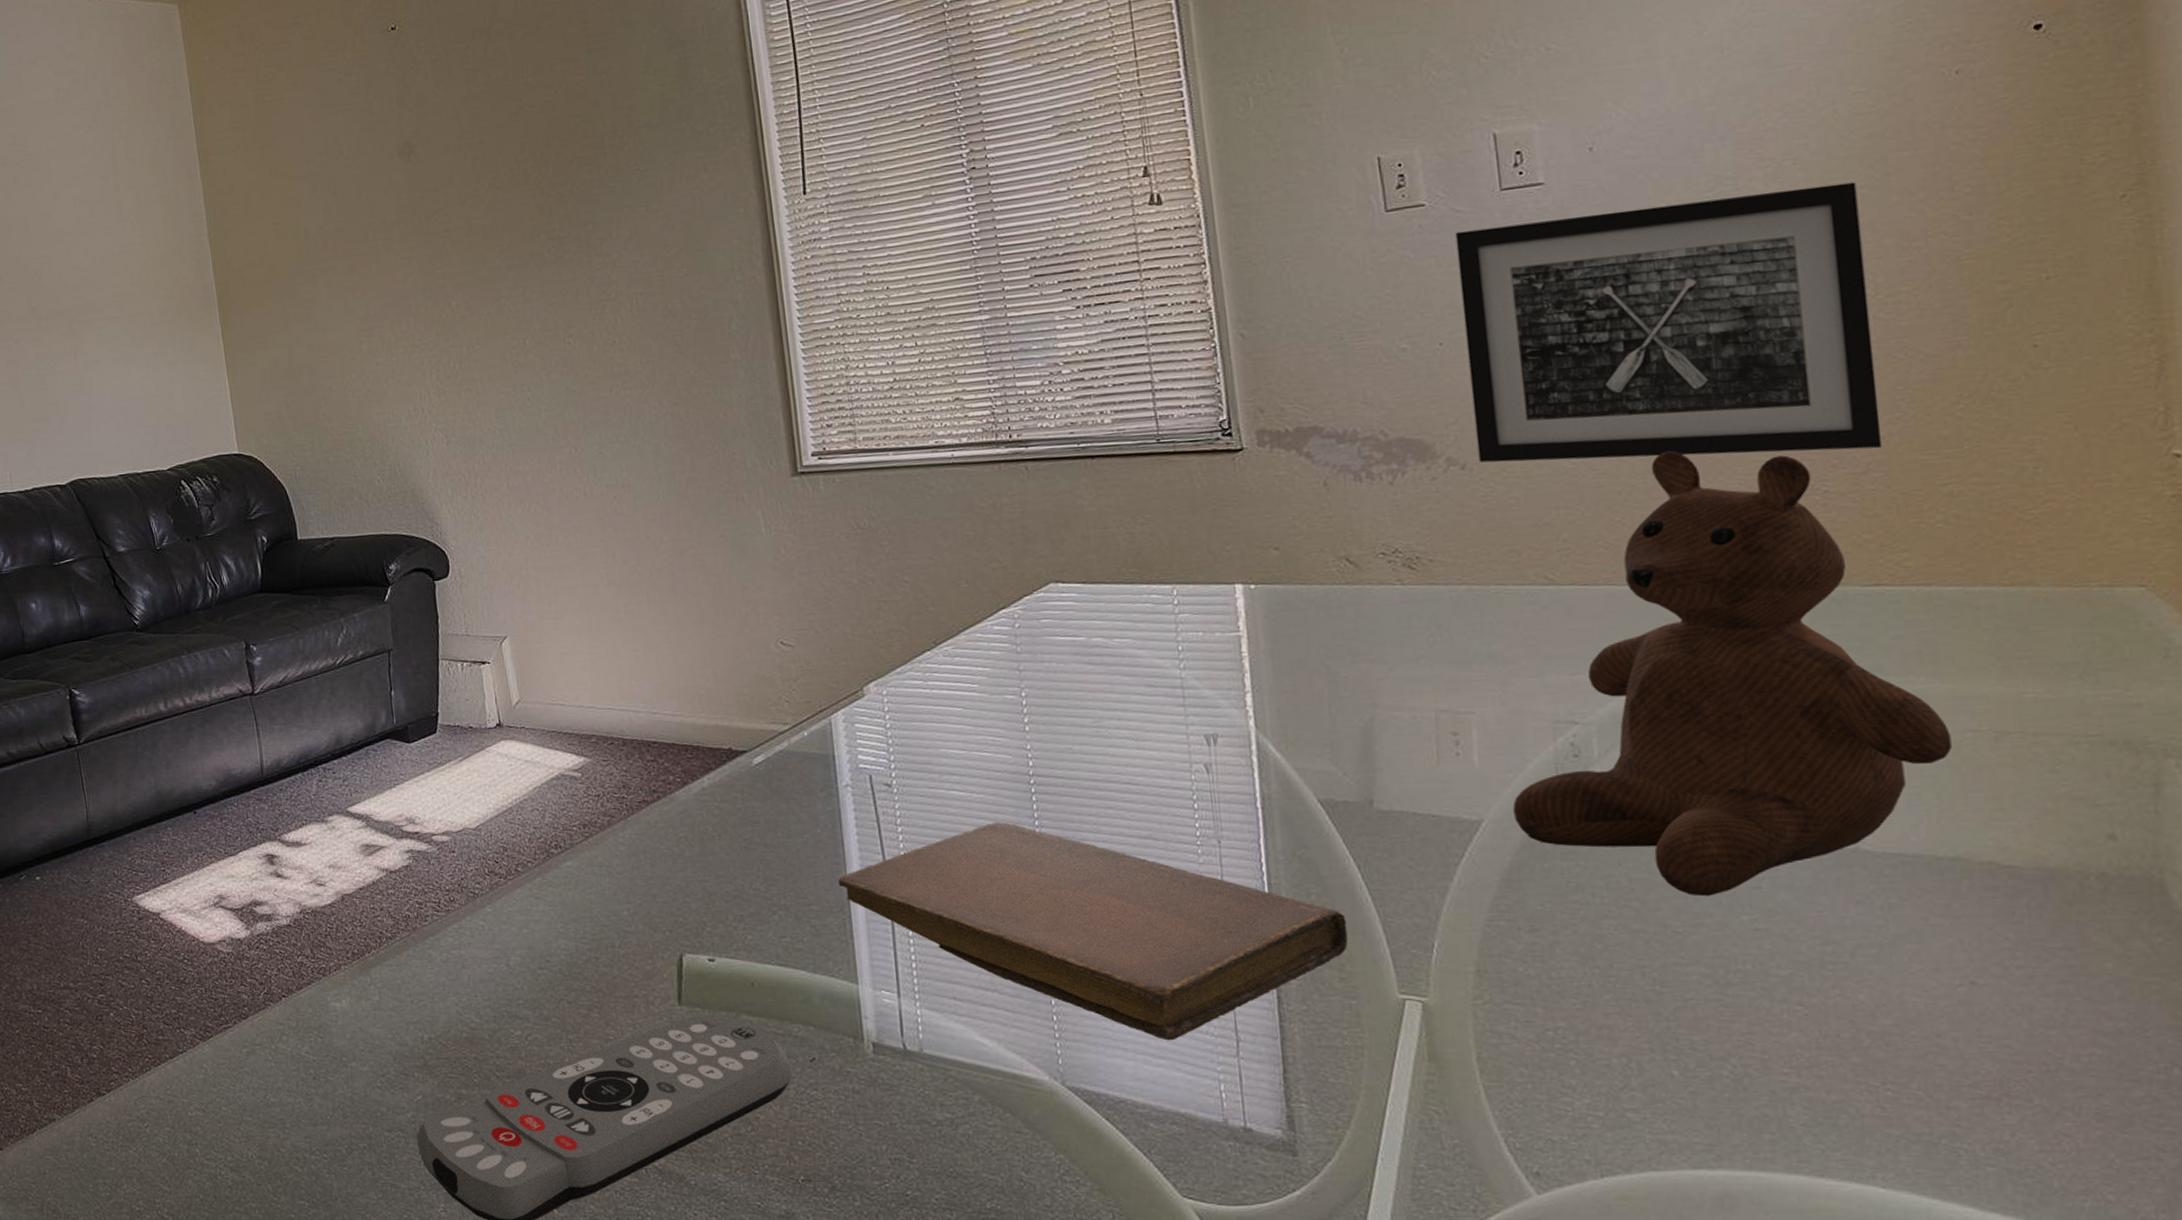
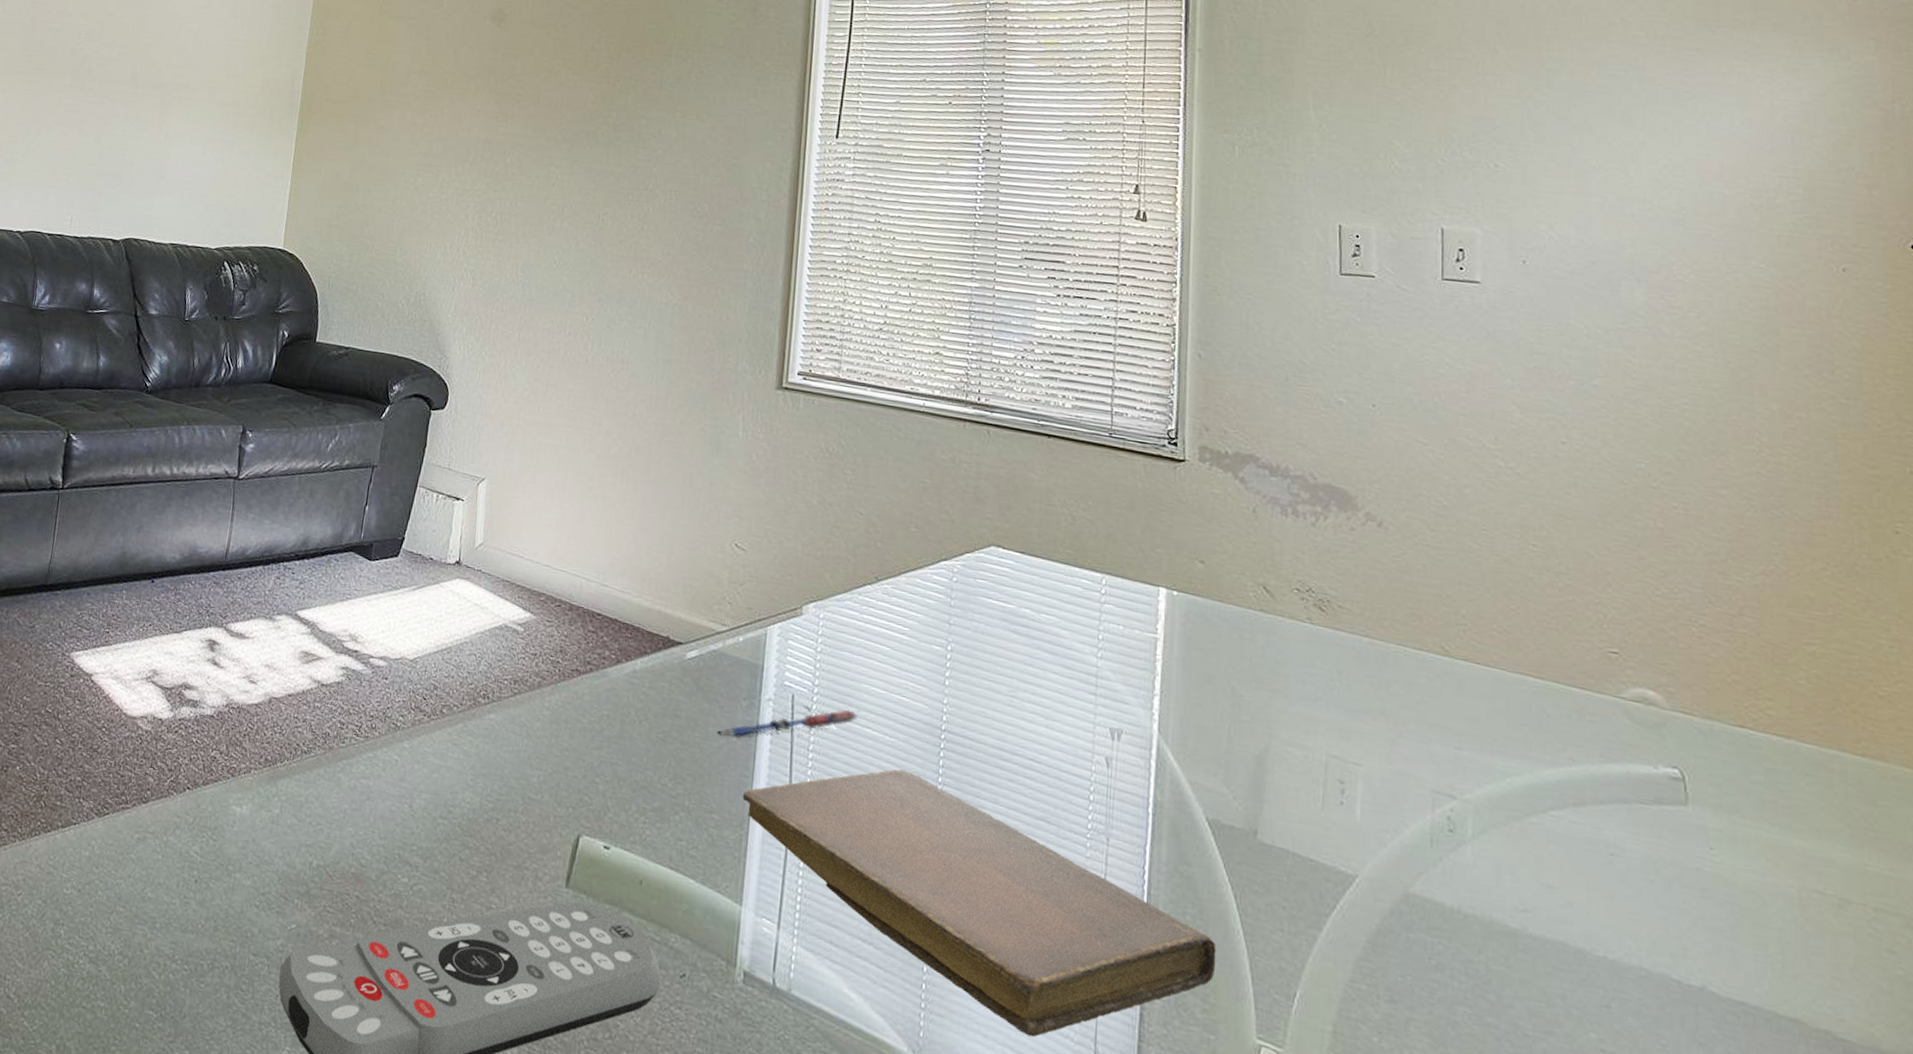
pen: none [800,777,941,831] -> present [717,709,857,738]
wall art: present [1455,182,1883,463] -> none [1394,307,1756,596]
teddy bear: present [1513,450,1952,897] -> none [1387,552,1799,1005]

